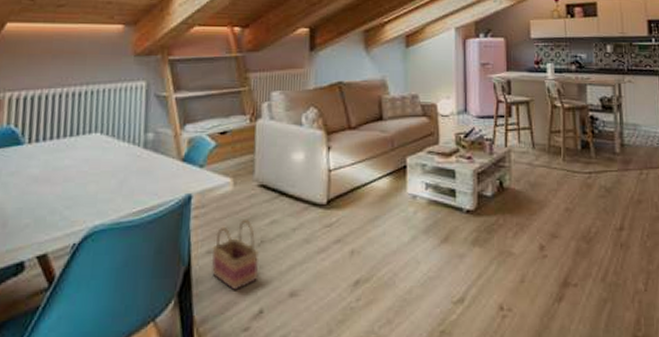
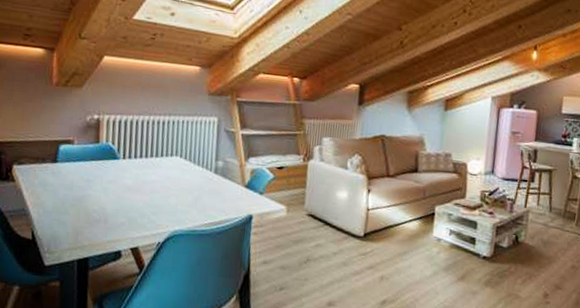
basket: present [211,220,259,291] -> none [266,241,305,295]

